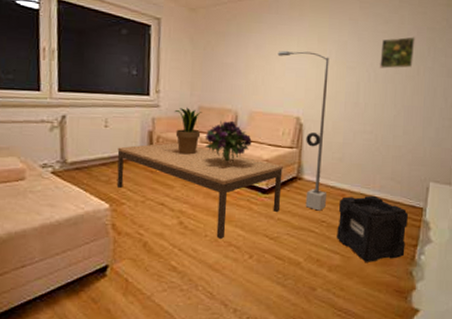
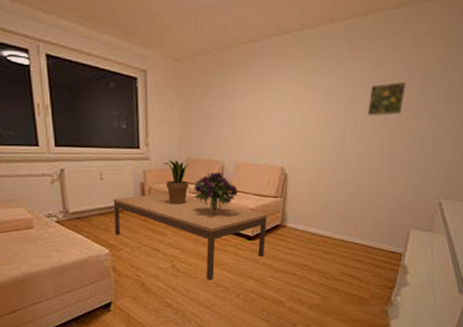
street lamp: present [277,50,329,211] -> none [263,99,316,256]
speaker: present [337,195,409,262] -> none [317,241,388,302]

